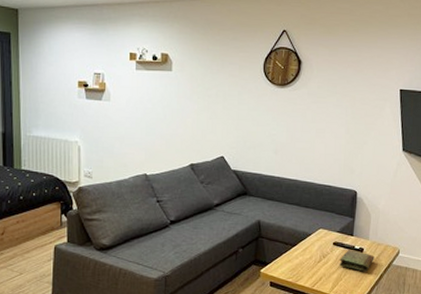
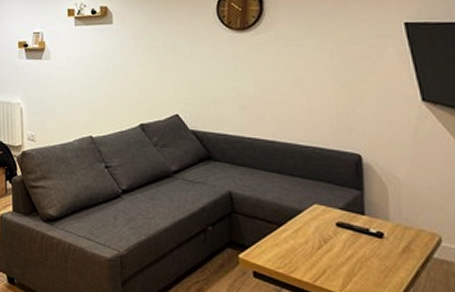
book: present [339,249,374,272] -> none [349,232,403,266]

